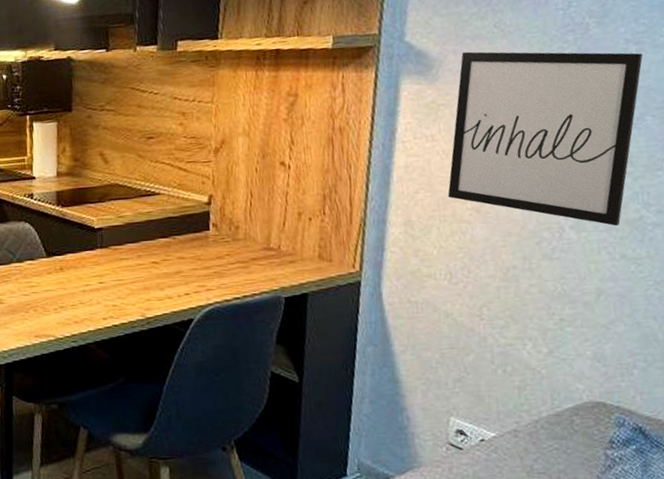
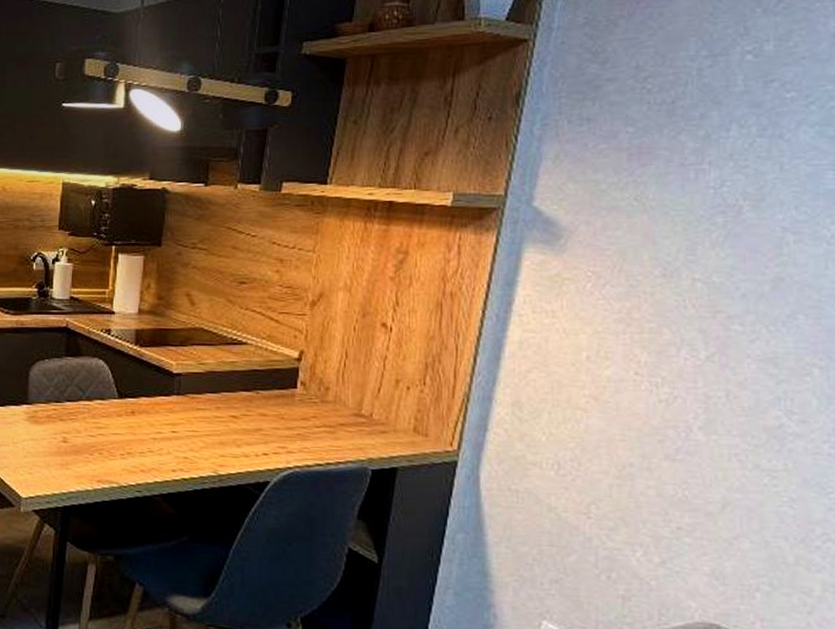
wall art: present [448,51,643,226] -> none [564,224,802,433]

